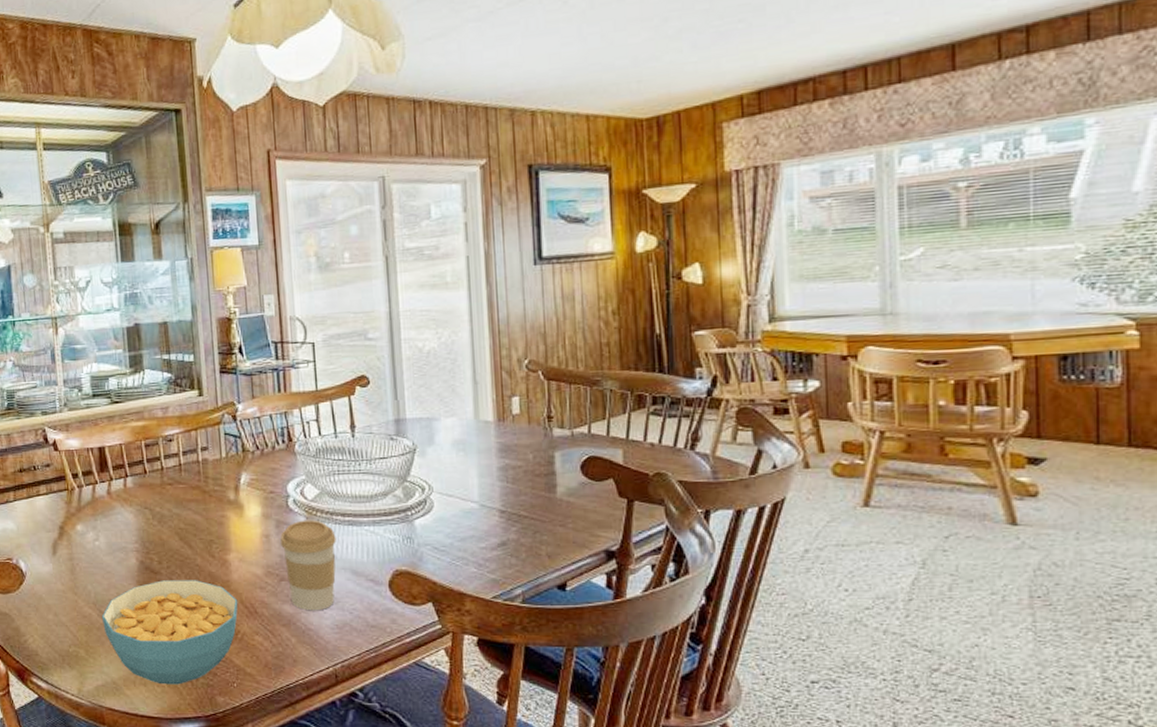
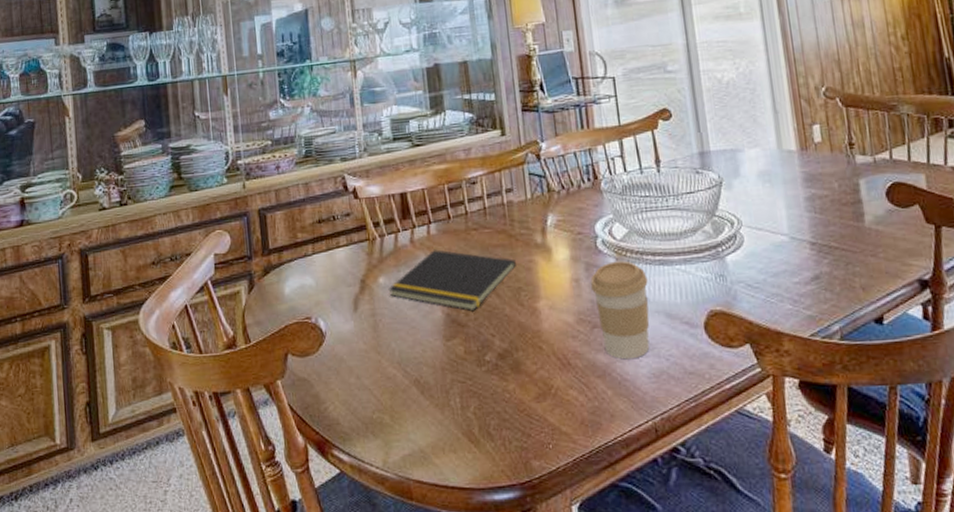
notepad: none [85,502,209,559] -> present [388,249,516,311]
cereal bowl: present [101,580,238,685] -> none [406,331,550,450]

